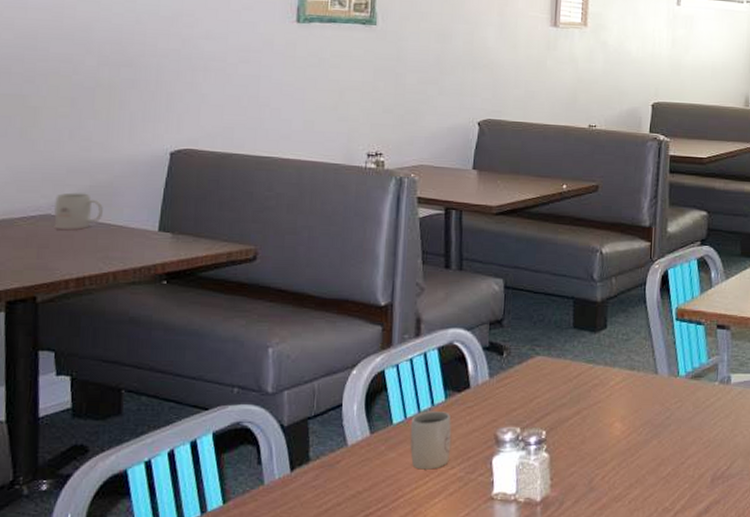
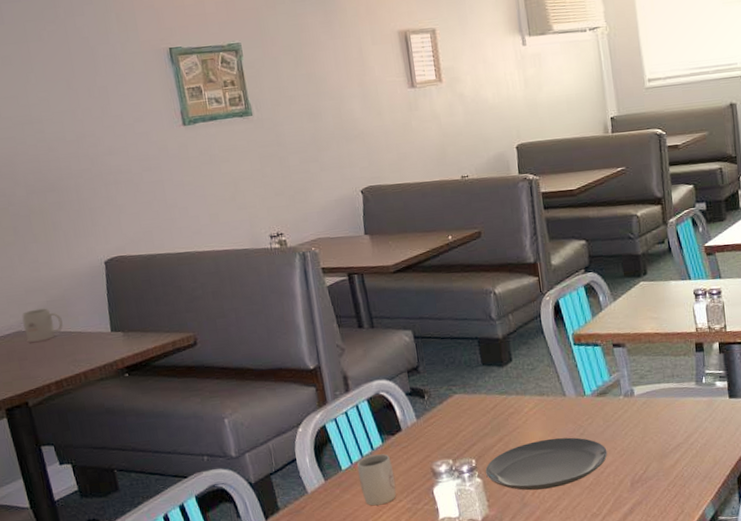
plate: none [555,418,692,474] -> present [485,437,608,491]

